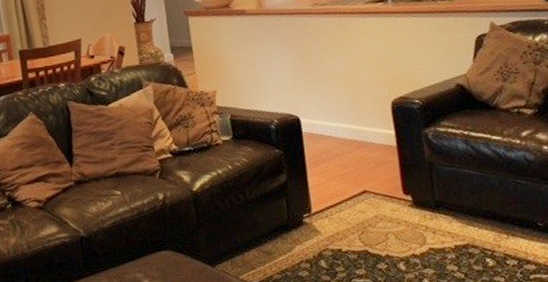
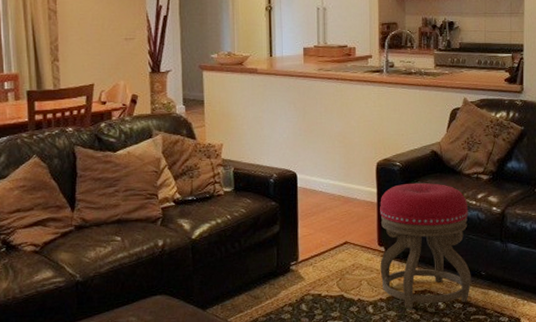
stool: none [400,121,526,266] -> present [380,183,471,309]

